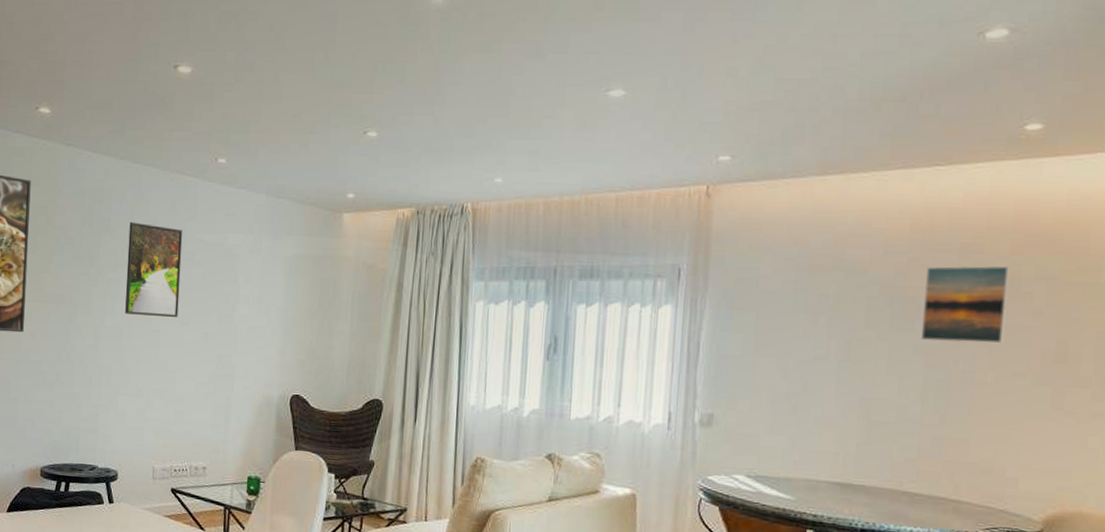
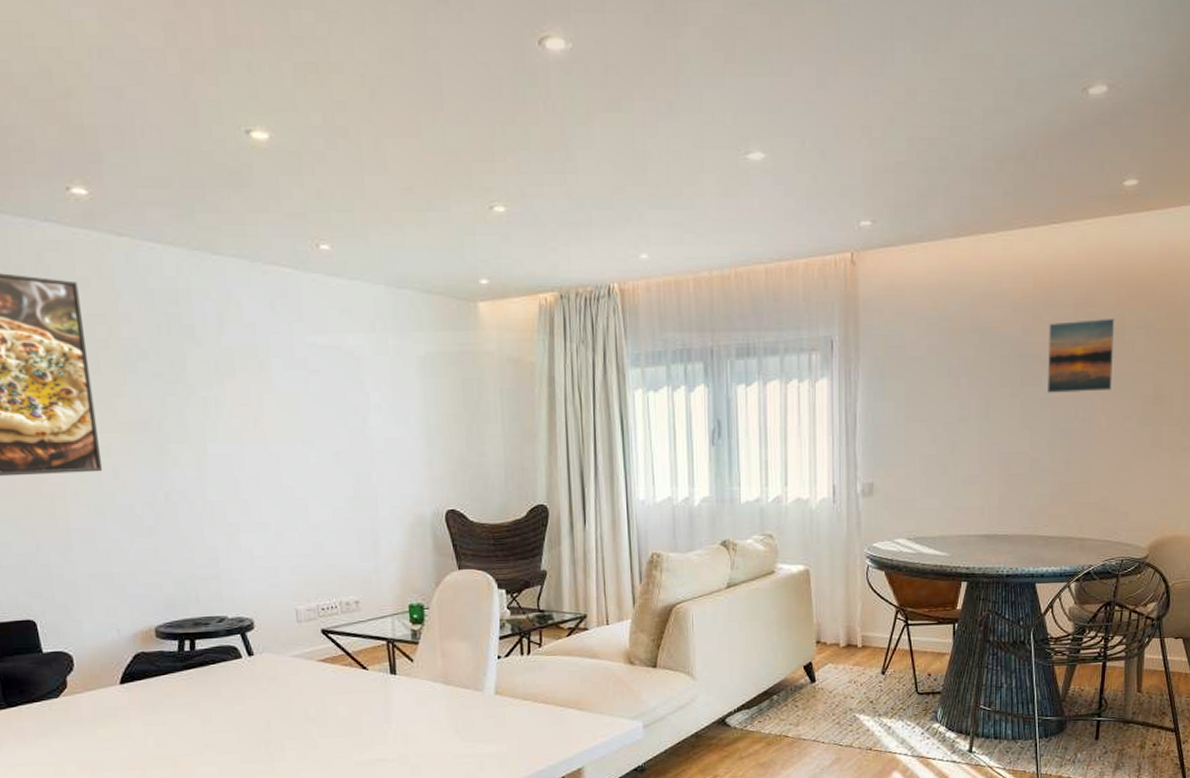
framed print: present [125,222,183,318] -> none [219,326,299,438]

